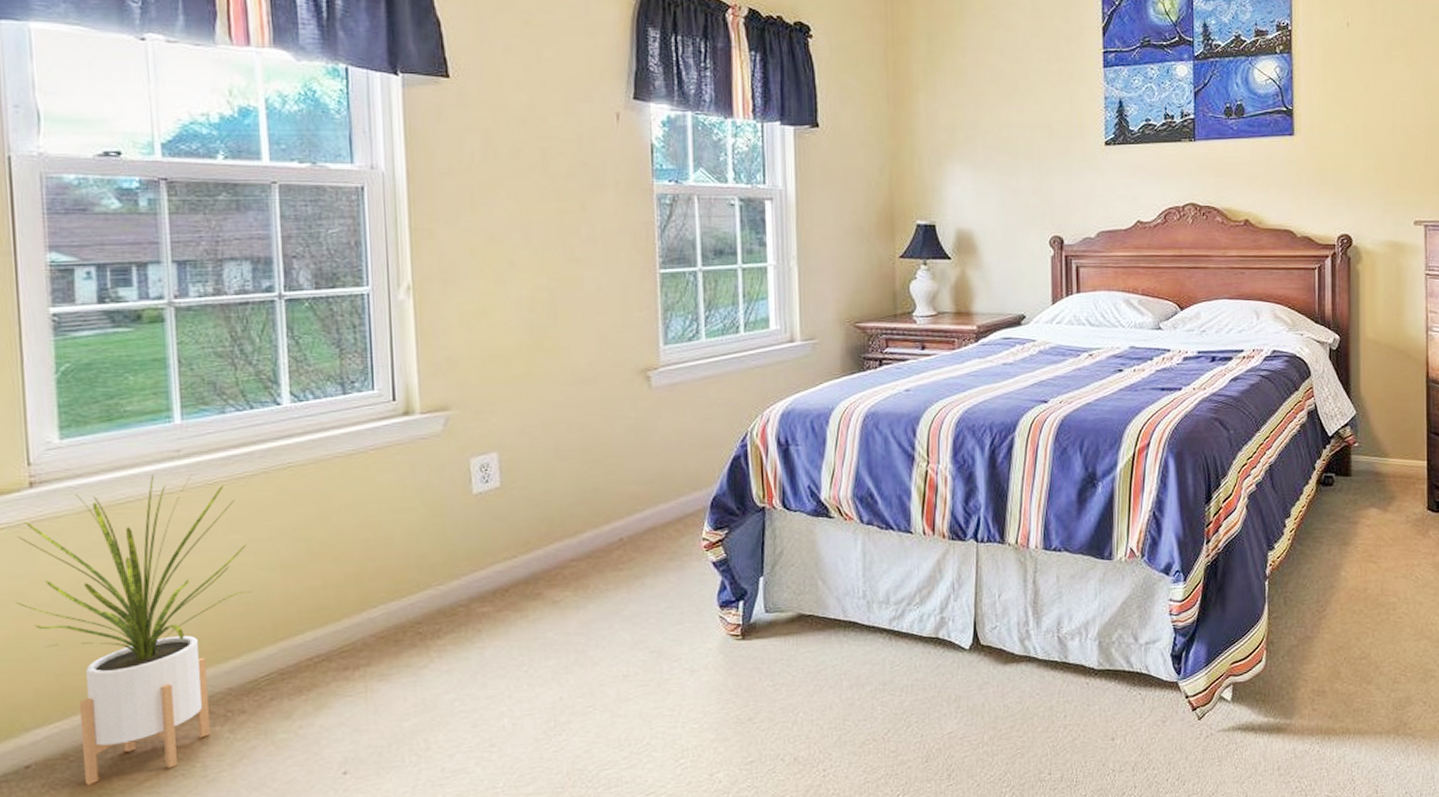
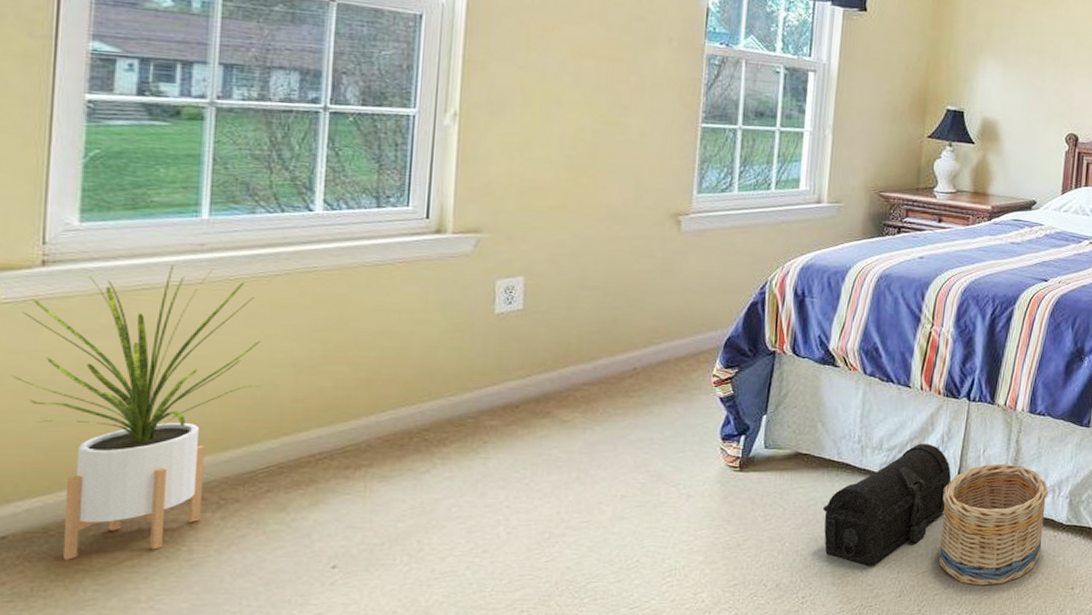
treasure chest: none [835,593,968,731] -> present [823,444,952,566]
basket: none [960,607,1074,744] -> present [939,463,1048,586]

